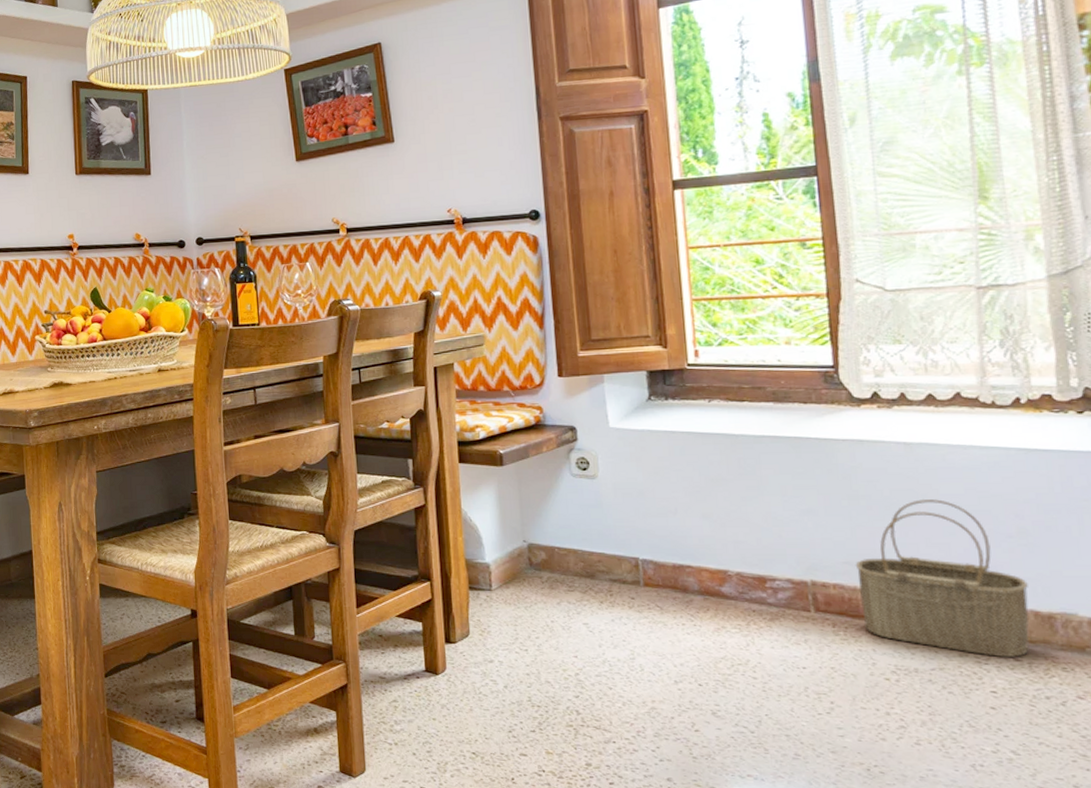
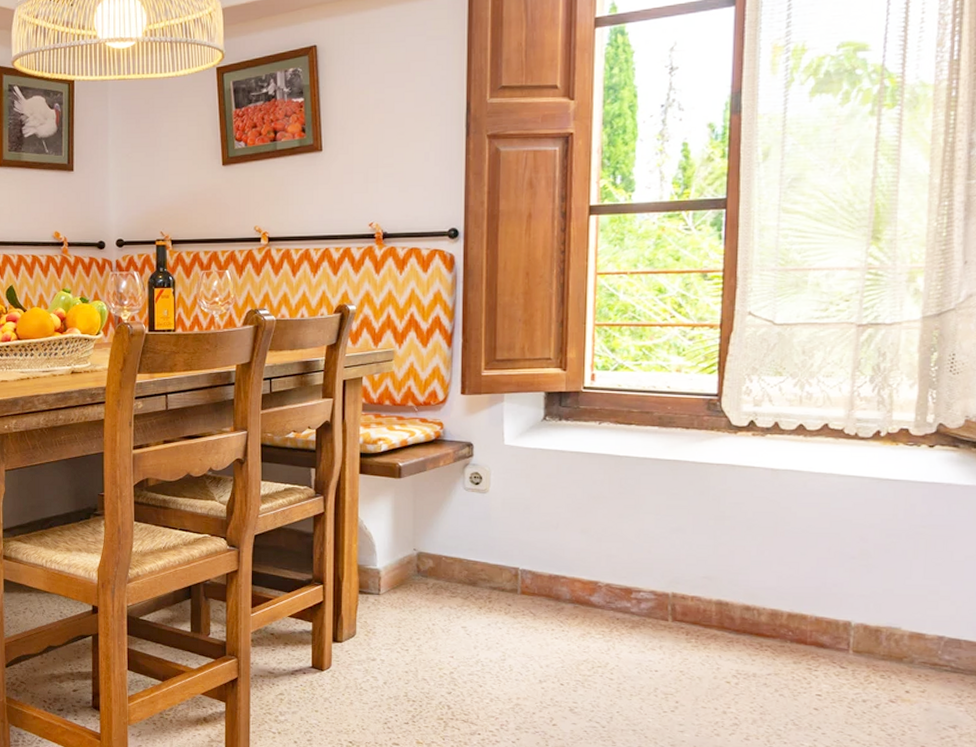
wicker basket: present [855,499,1029,657] -> none [713,522,862,665]

